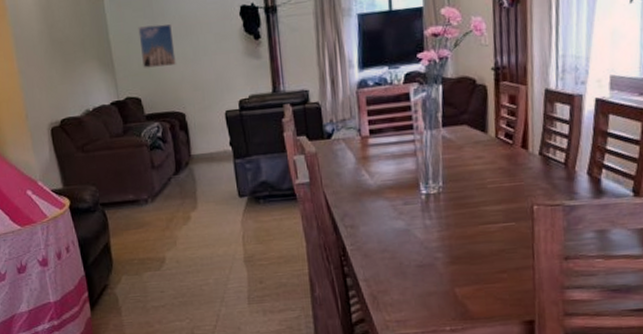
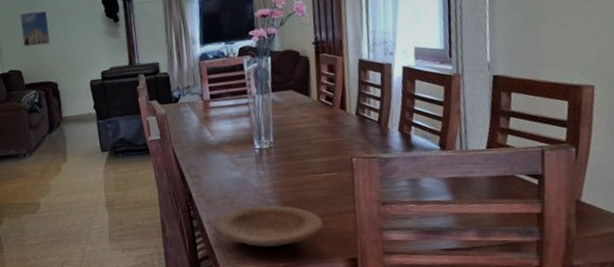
plate: none [371,260,497,310] -> present [214,205,323,248]

